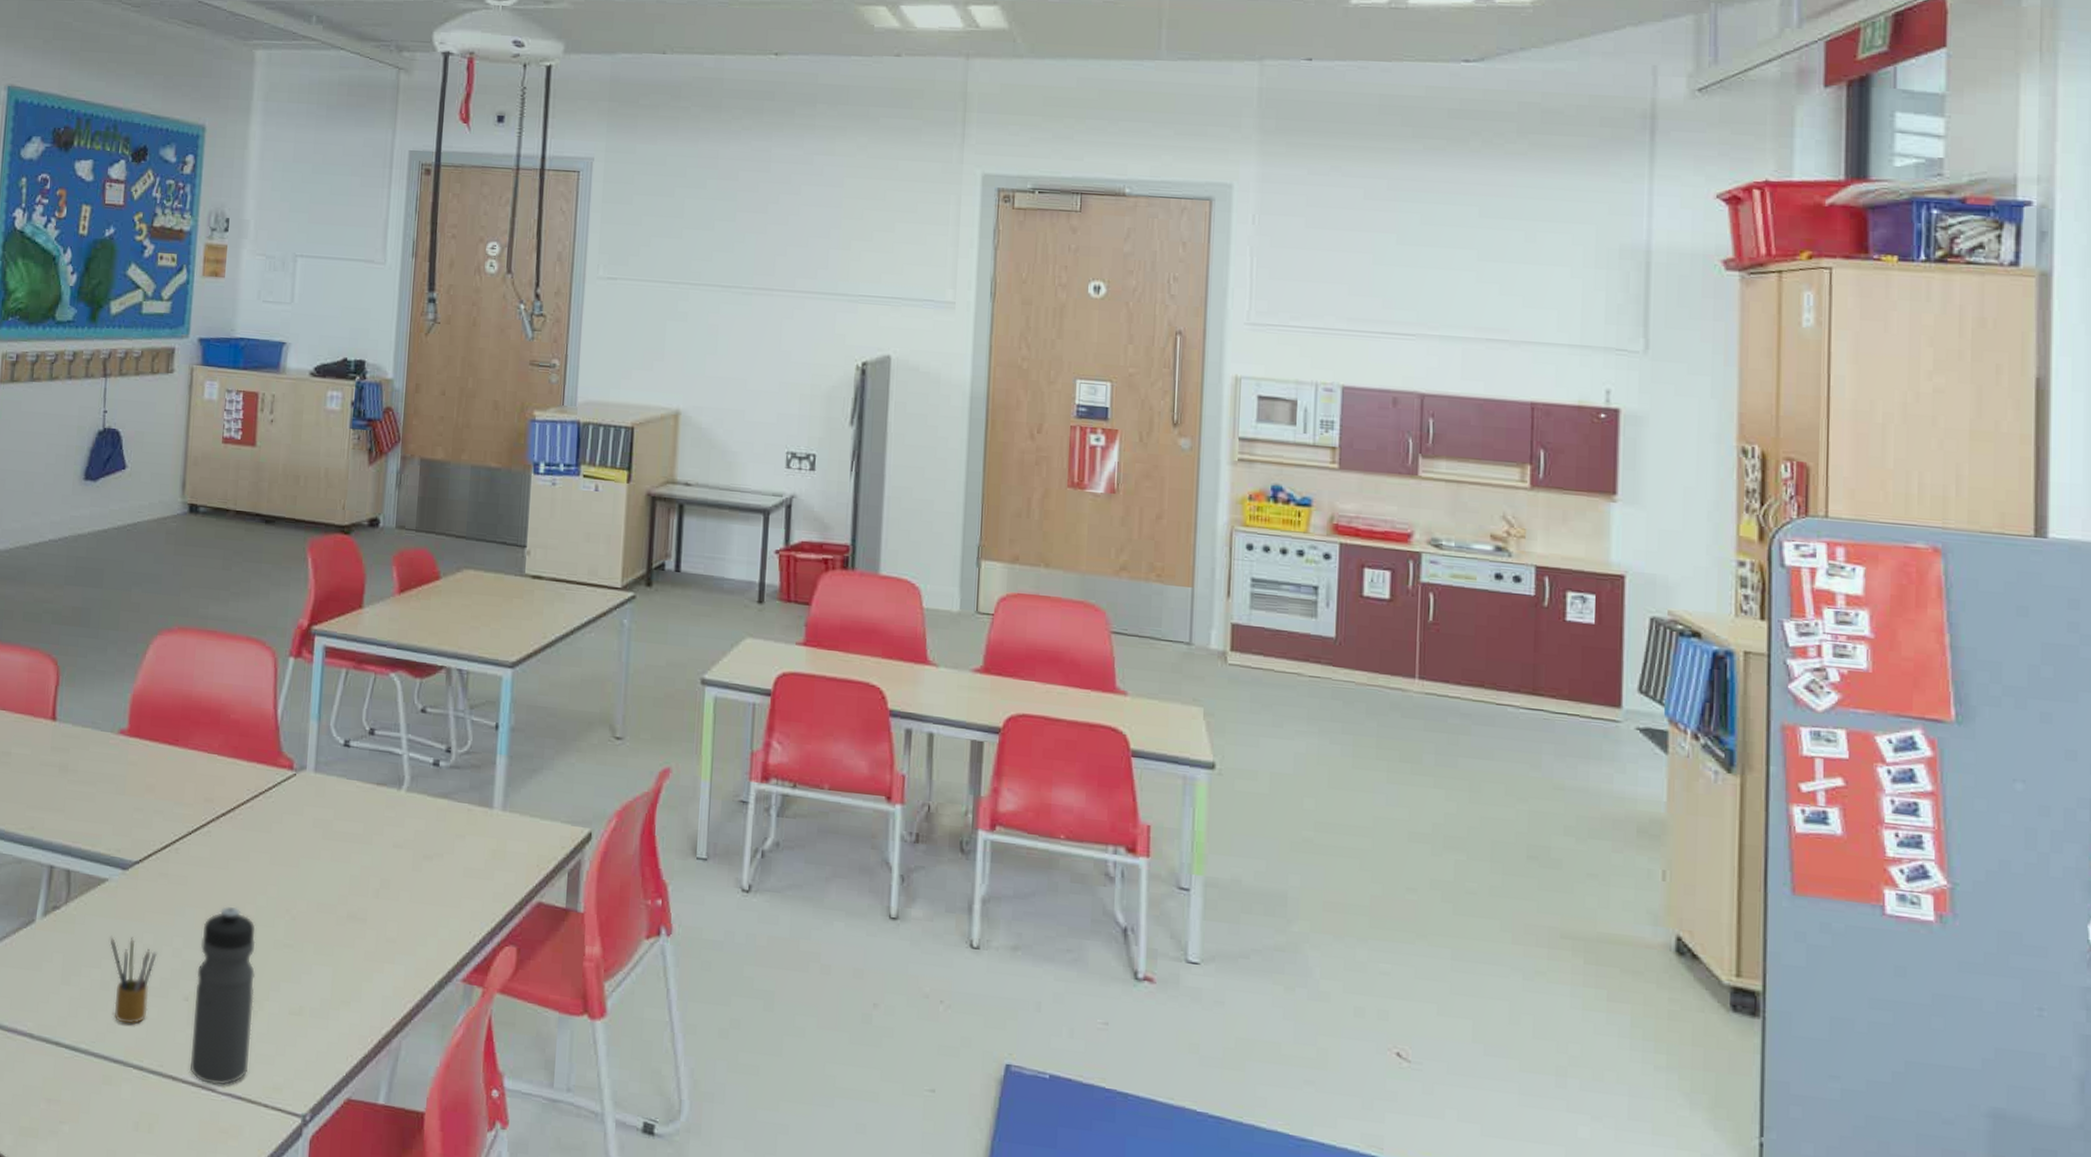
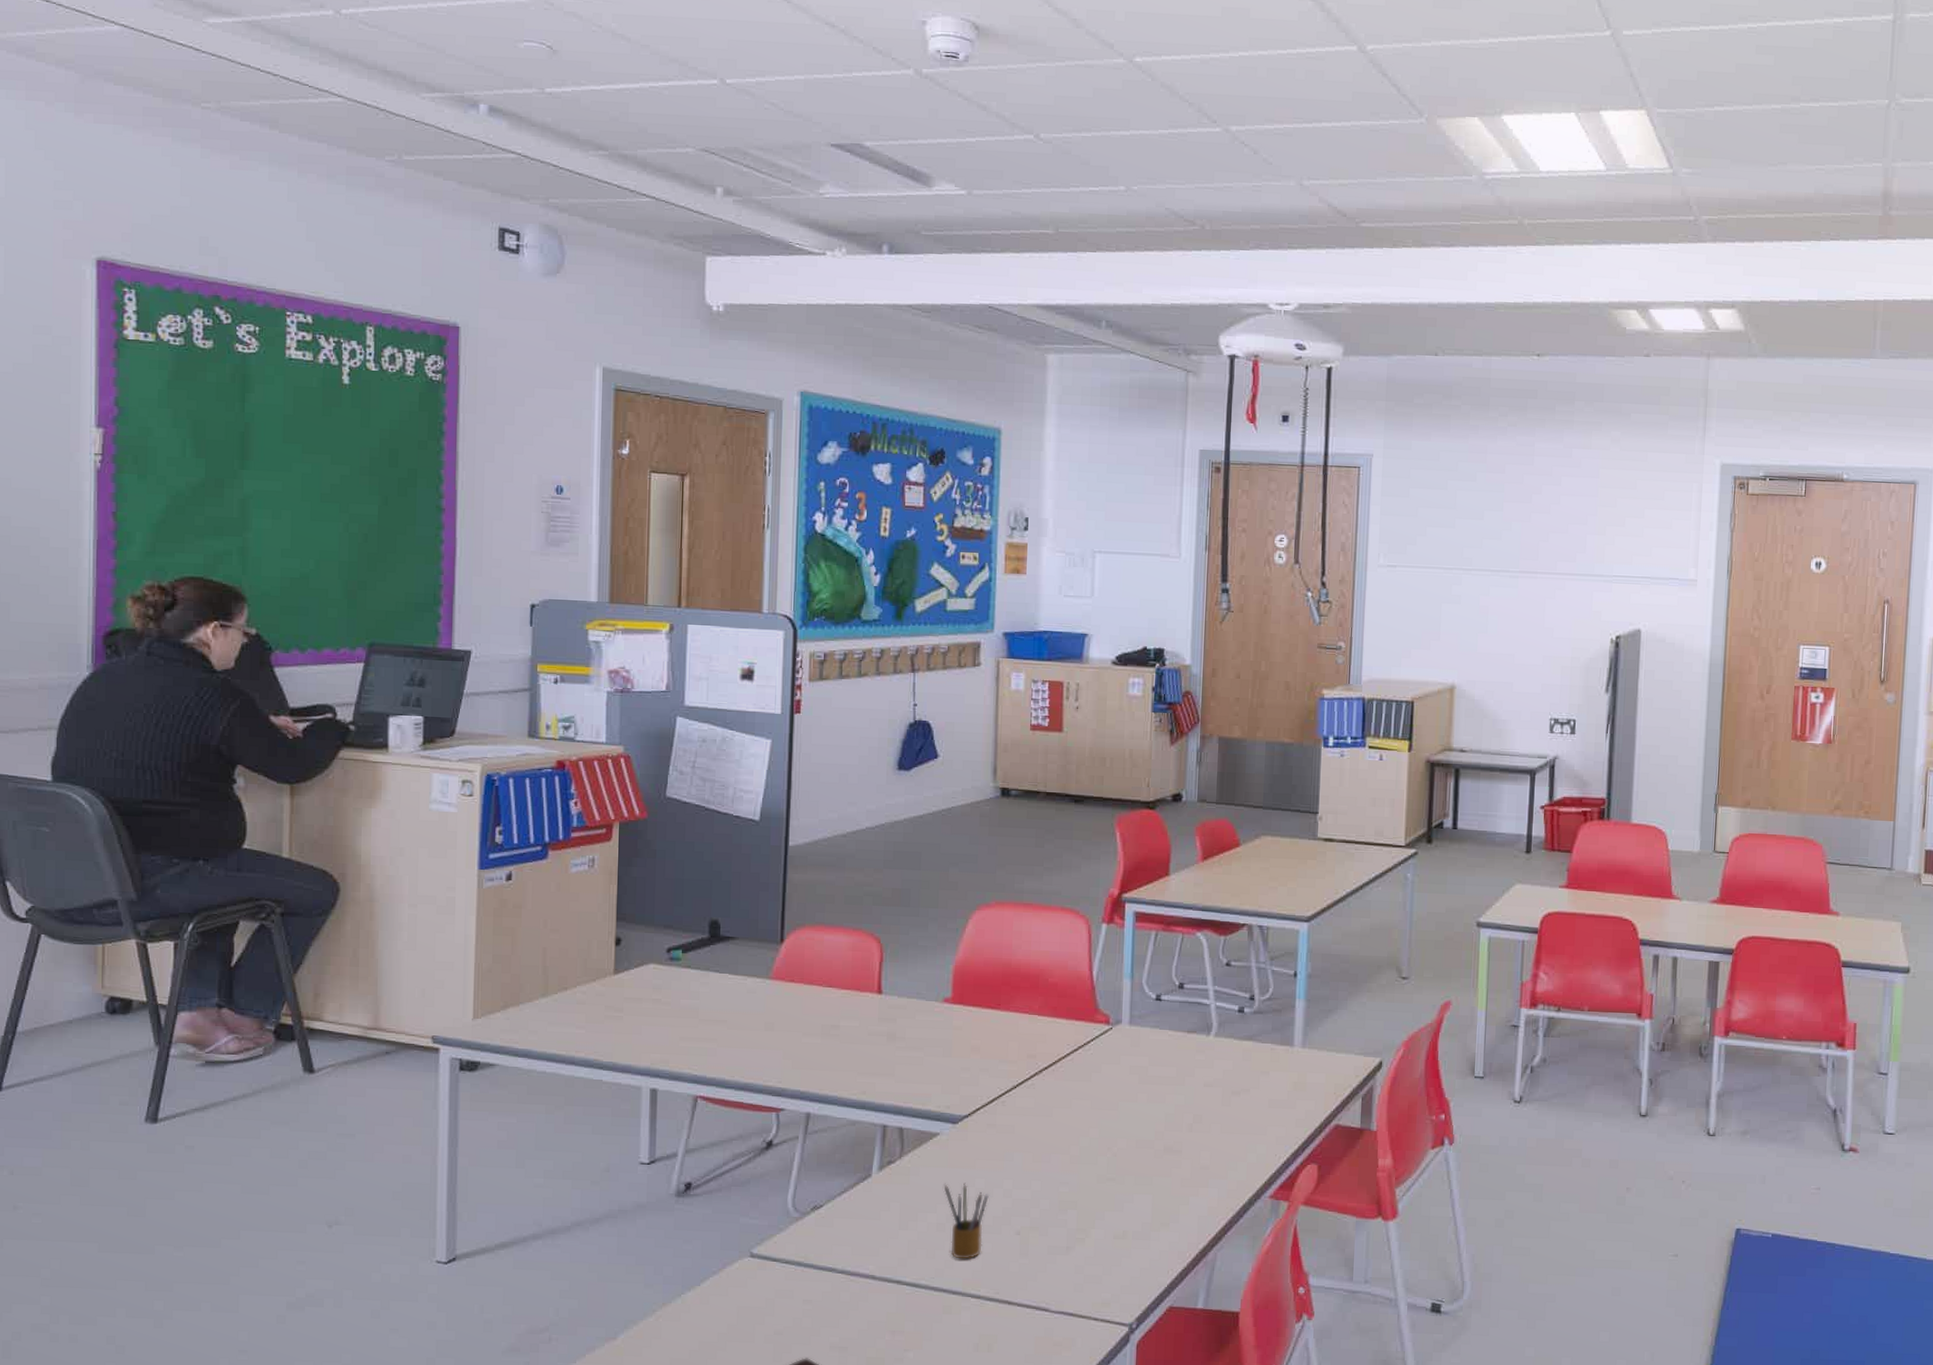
water bottle: present [189,906,256,1085] -> none [1024,1149,1081,1305]

